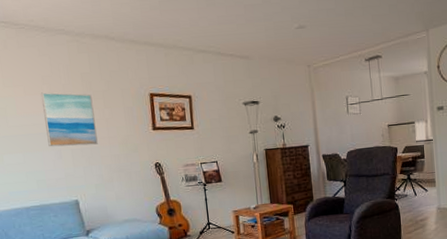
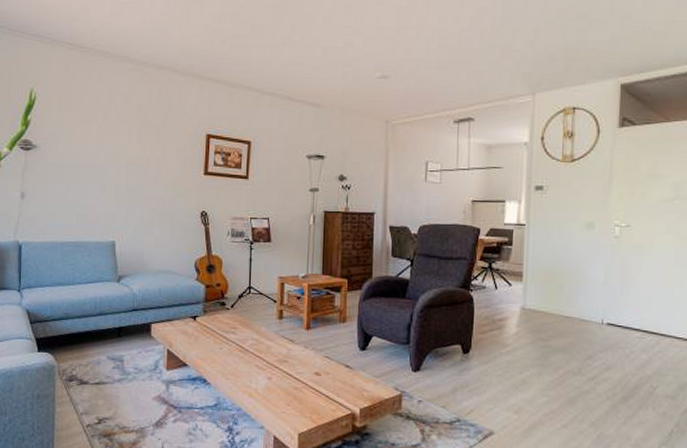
wall art: present [41,92,98,147] -> none [94,121,146,183]

